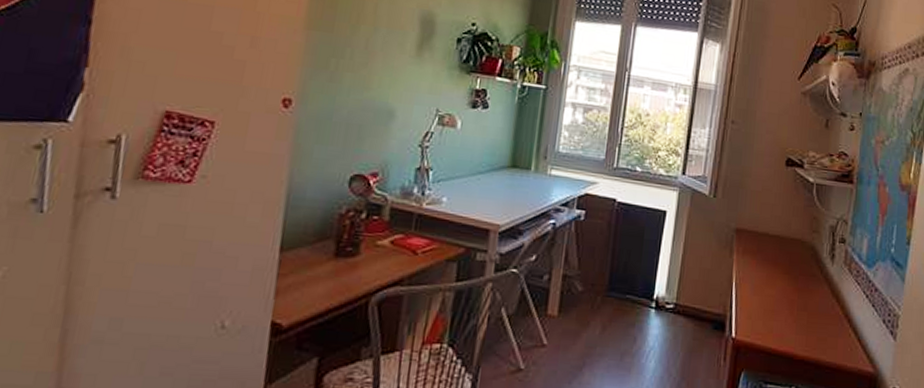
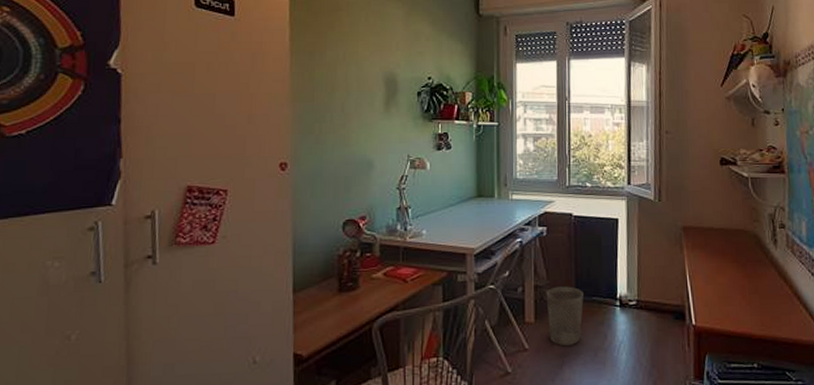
wastebasket: none [572,278,617,346] -> present [546,286,584,345]

